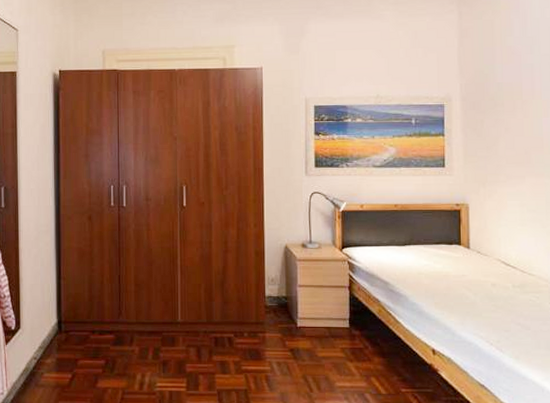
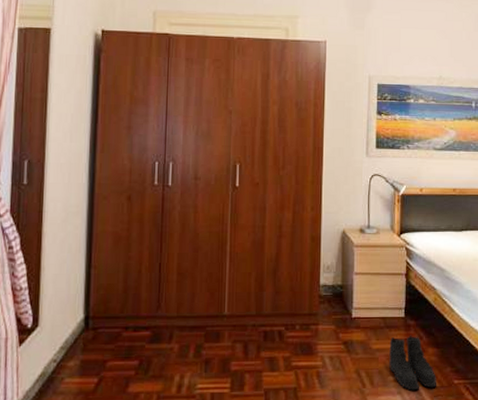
boots: none [335,344,384,397] -> present [389,335,437,391]

